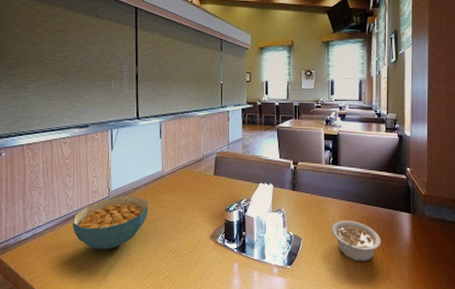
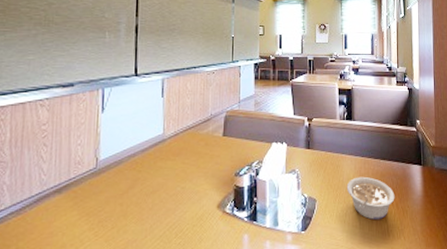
cereal bowl: present [72,196,149,249] -> none [45,165,146,233]

